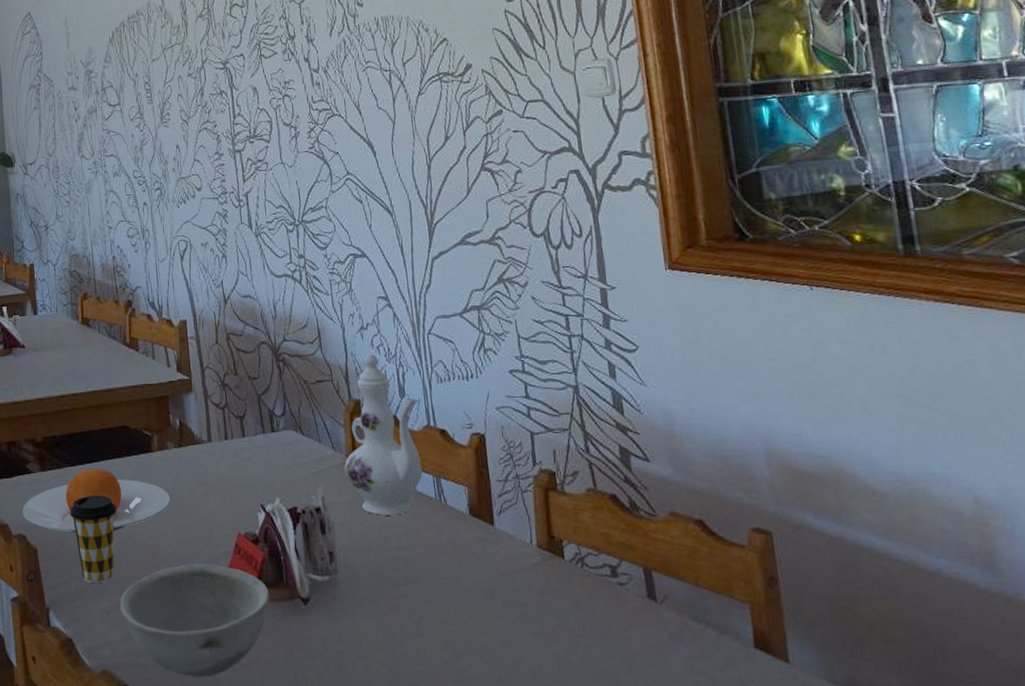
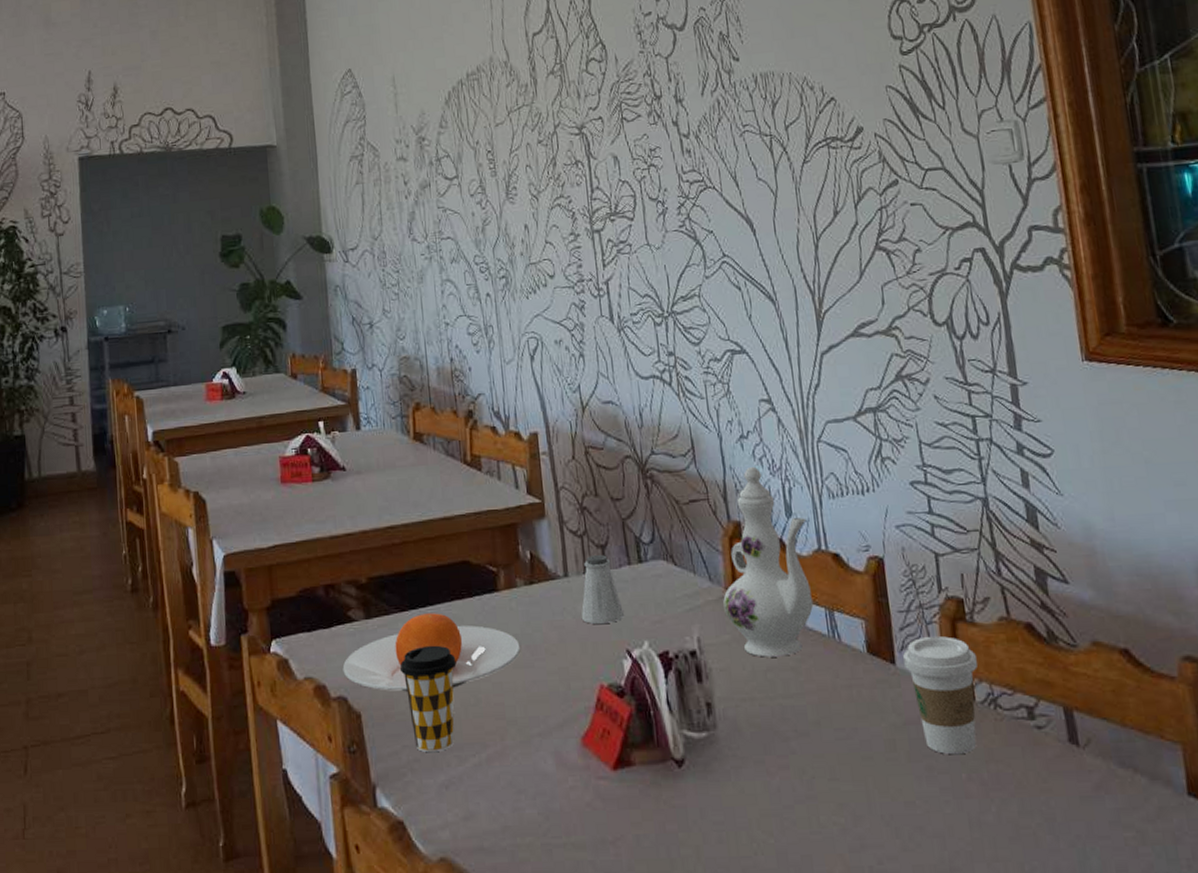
bowl: present [120,563,270,678] -> none [461,722,638,861]
saltshaker: none [222,424,260,482] -> present [581,554,625,624]
coffee cup: none [501,503,567,605] -> present [903,636,977,755]

